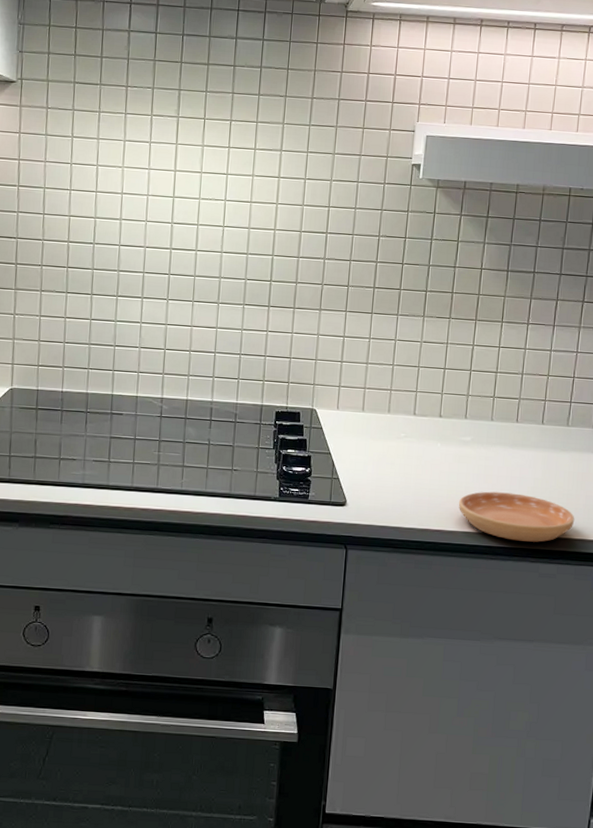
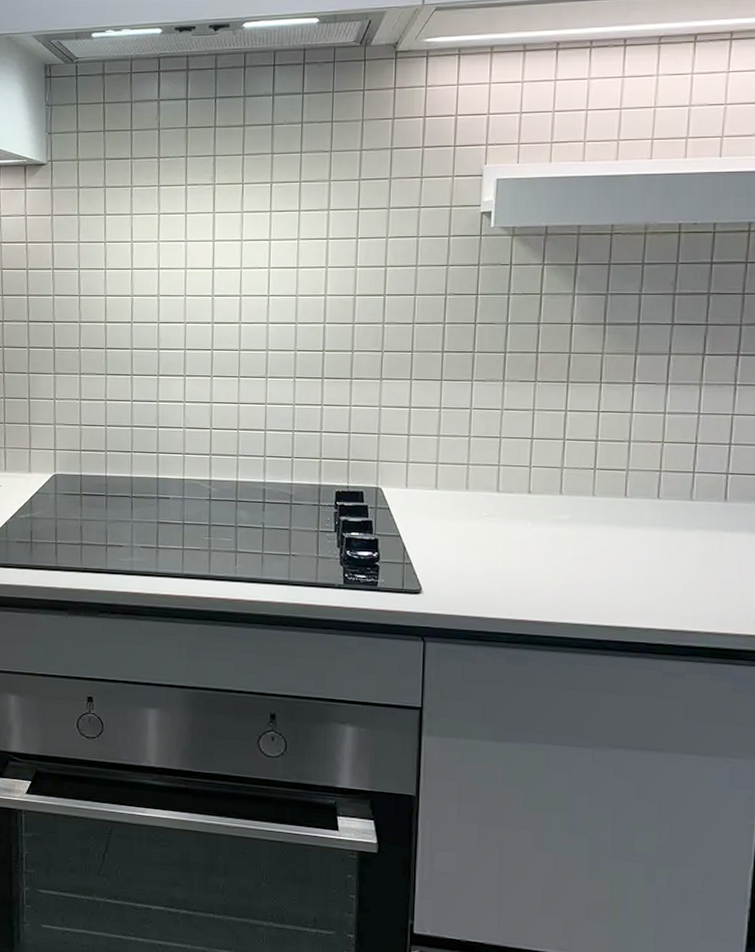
saucer: present [458,491,575,542] -> none [556,577,707,636]

